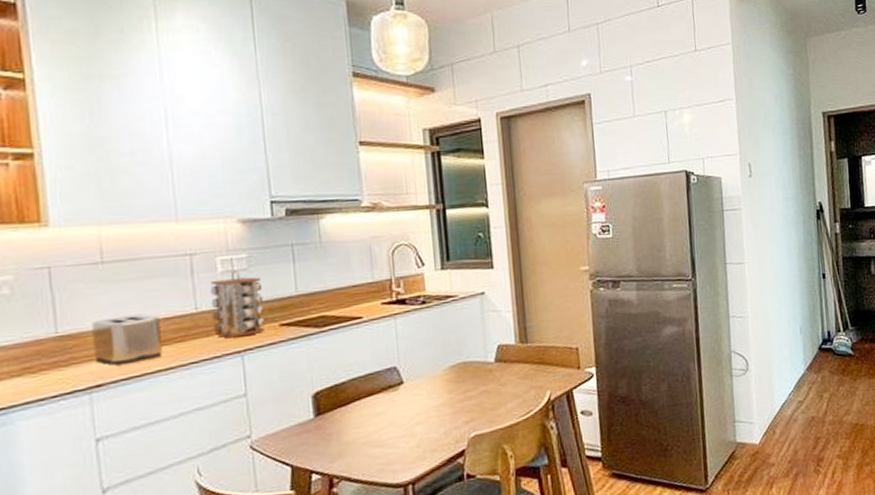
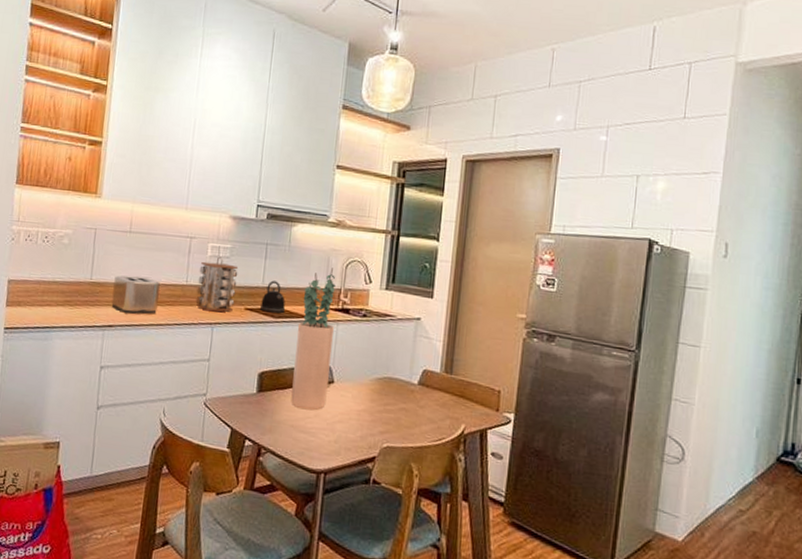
kettle: none [297,285,331,324] -> present [259,280,286,314]
vase: none [348,257,399,422] -> present [291,268,335,411]

